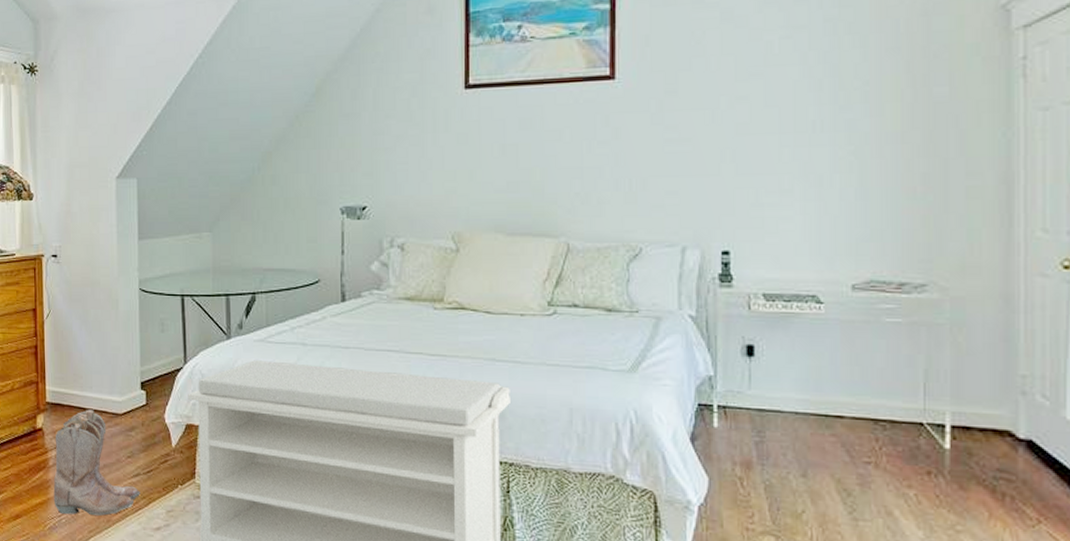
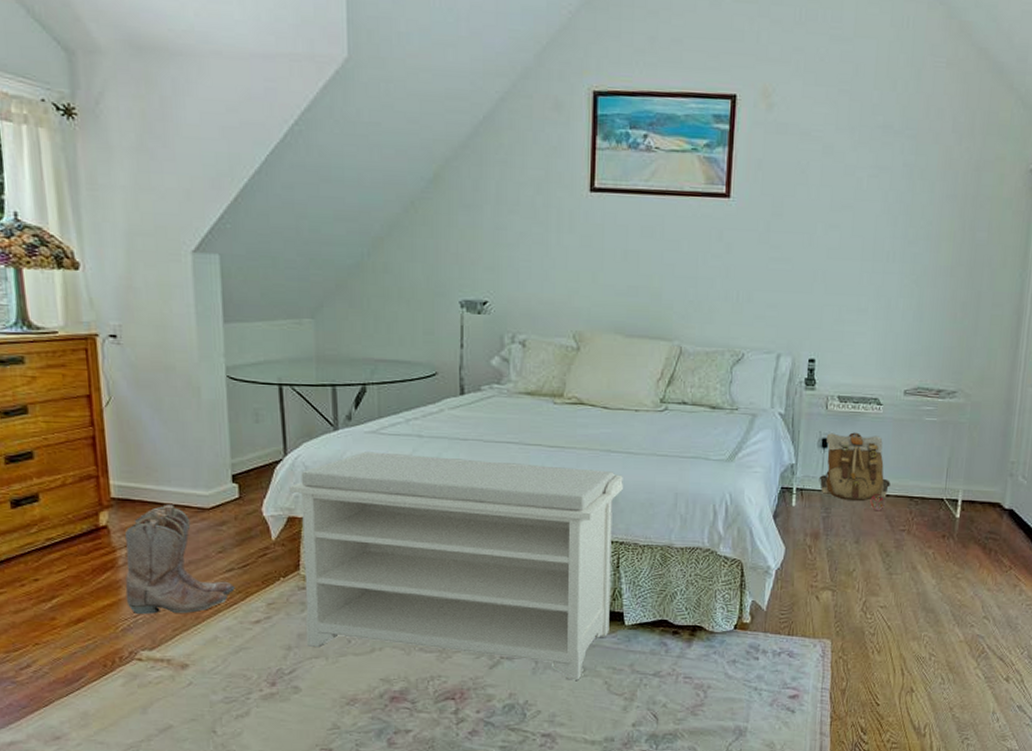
backpack: none [746,337,844,437] -> present [818,432,891,512]

